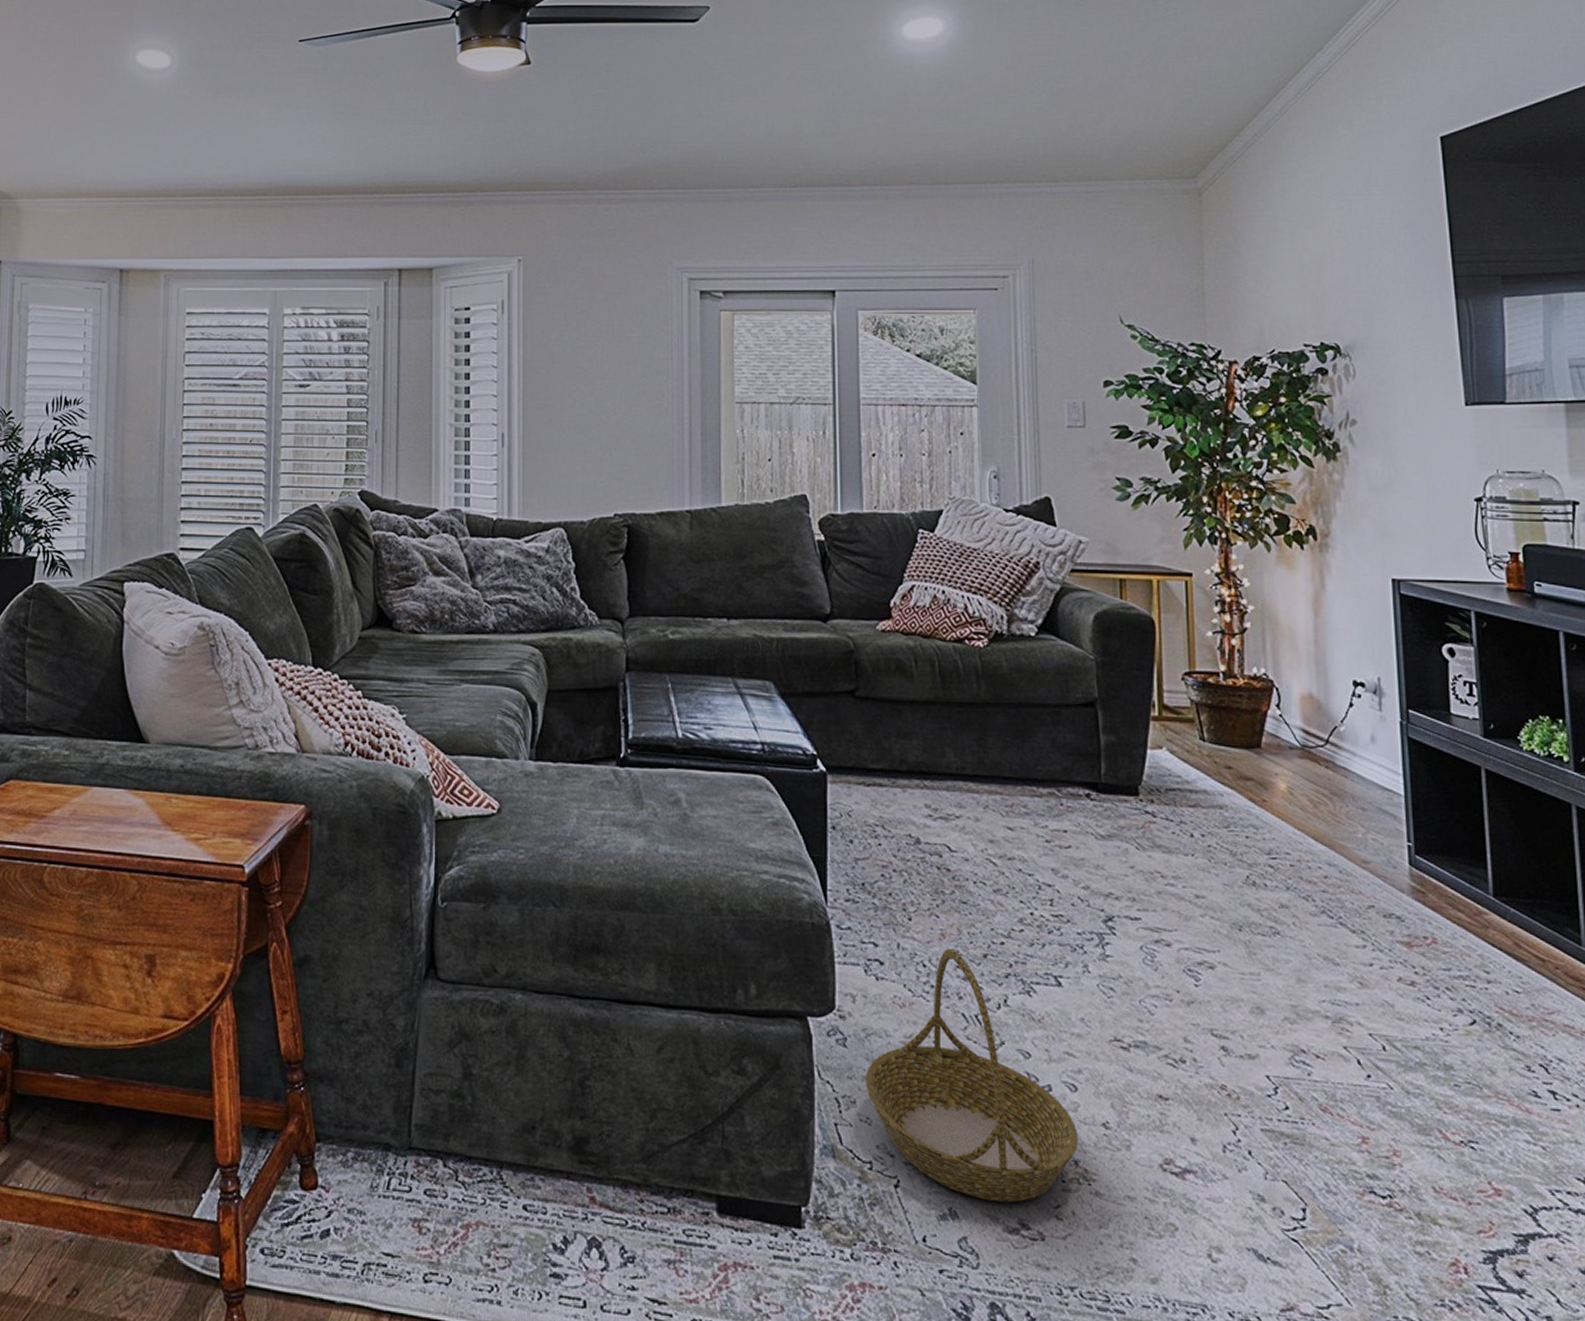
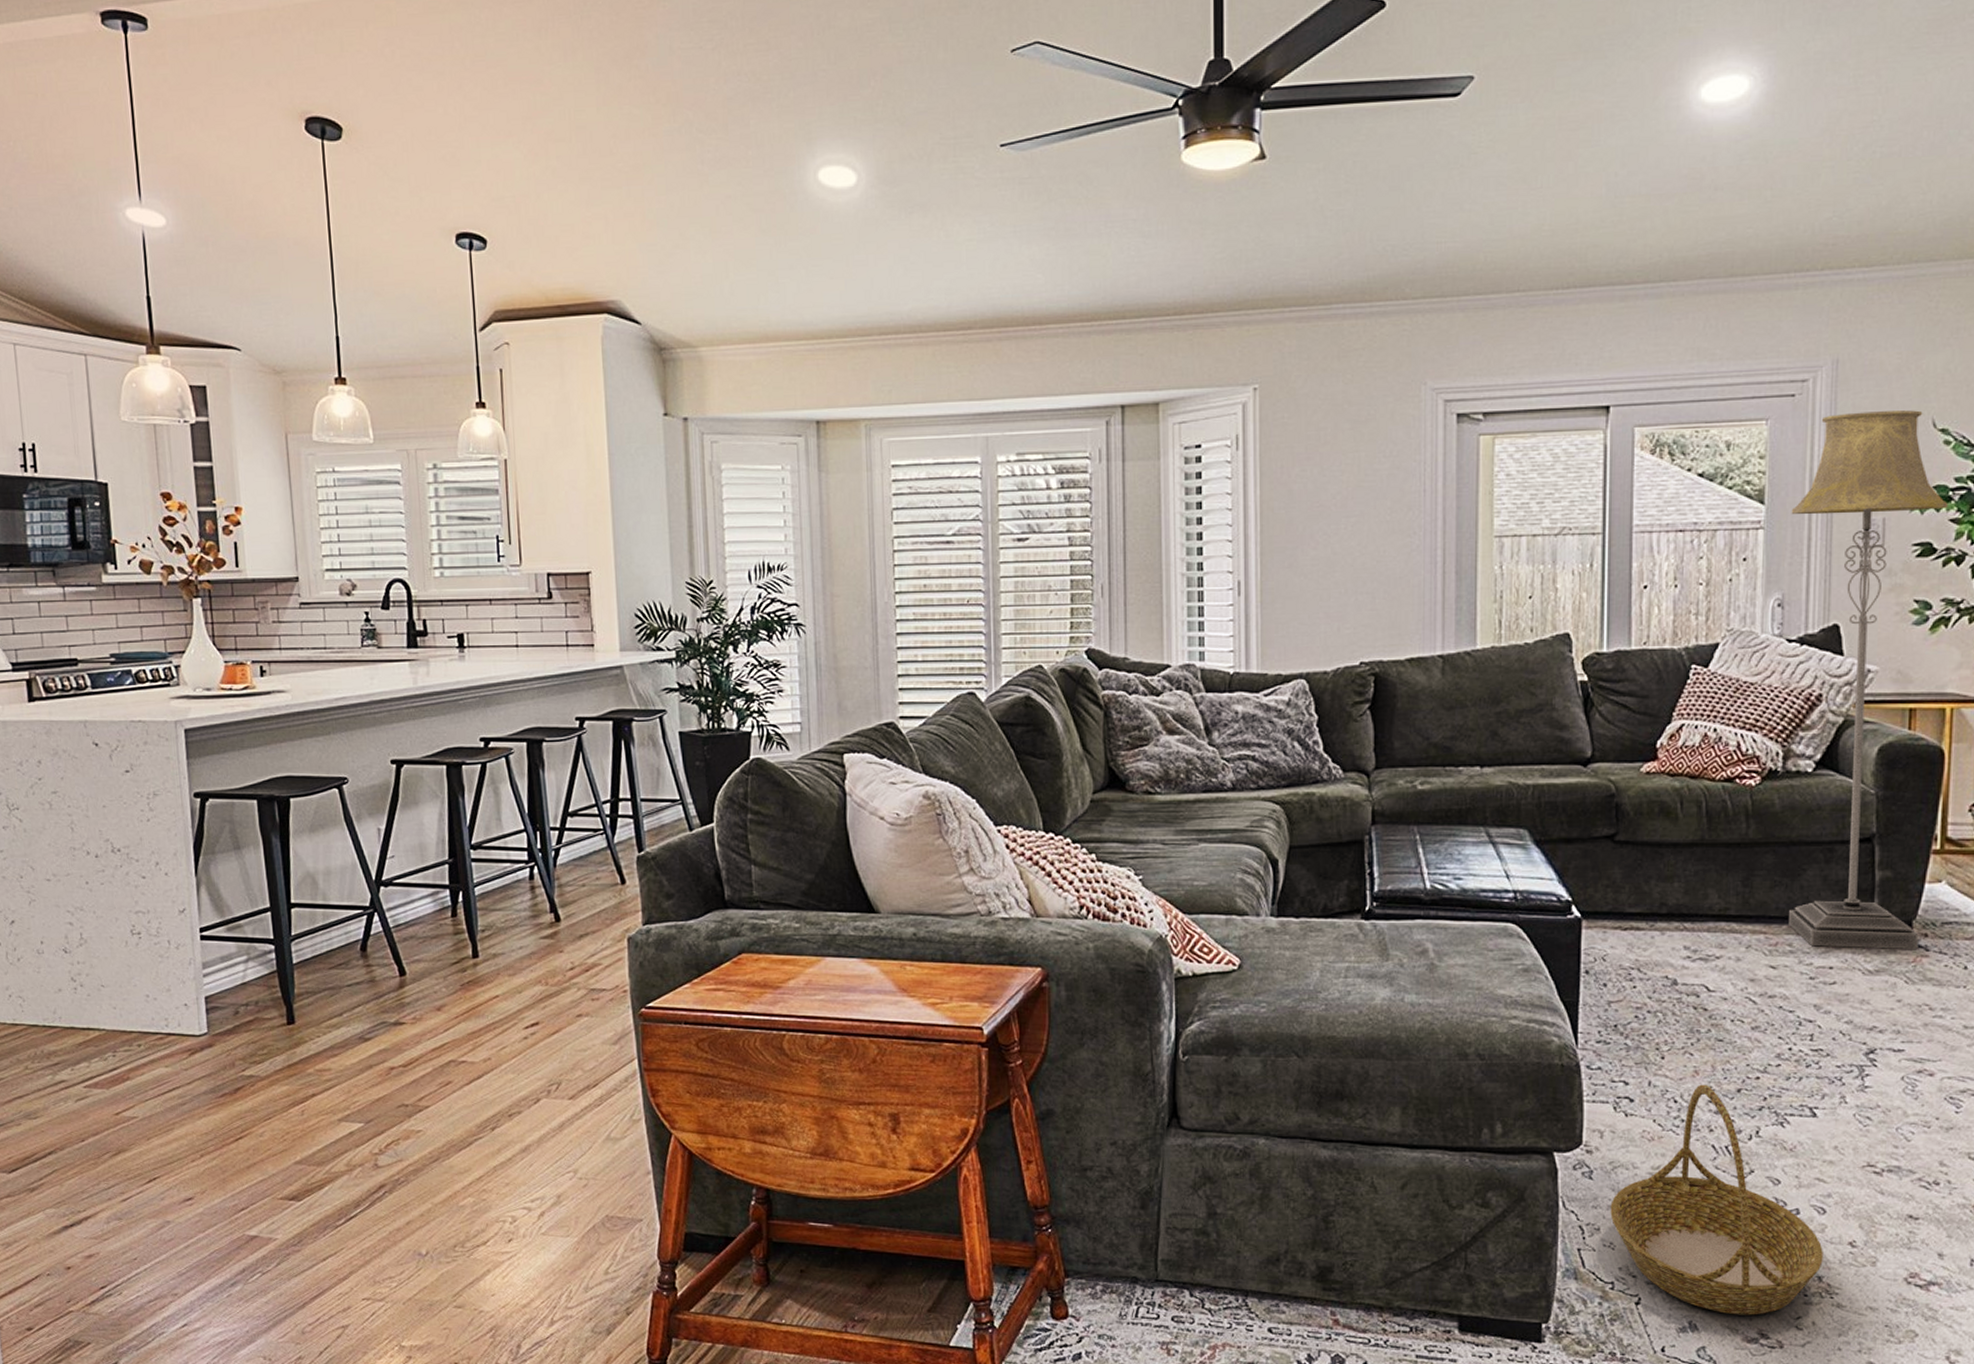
floor lamp: none [1000,307,1146,815] -> present [1789,410,1948,949]

